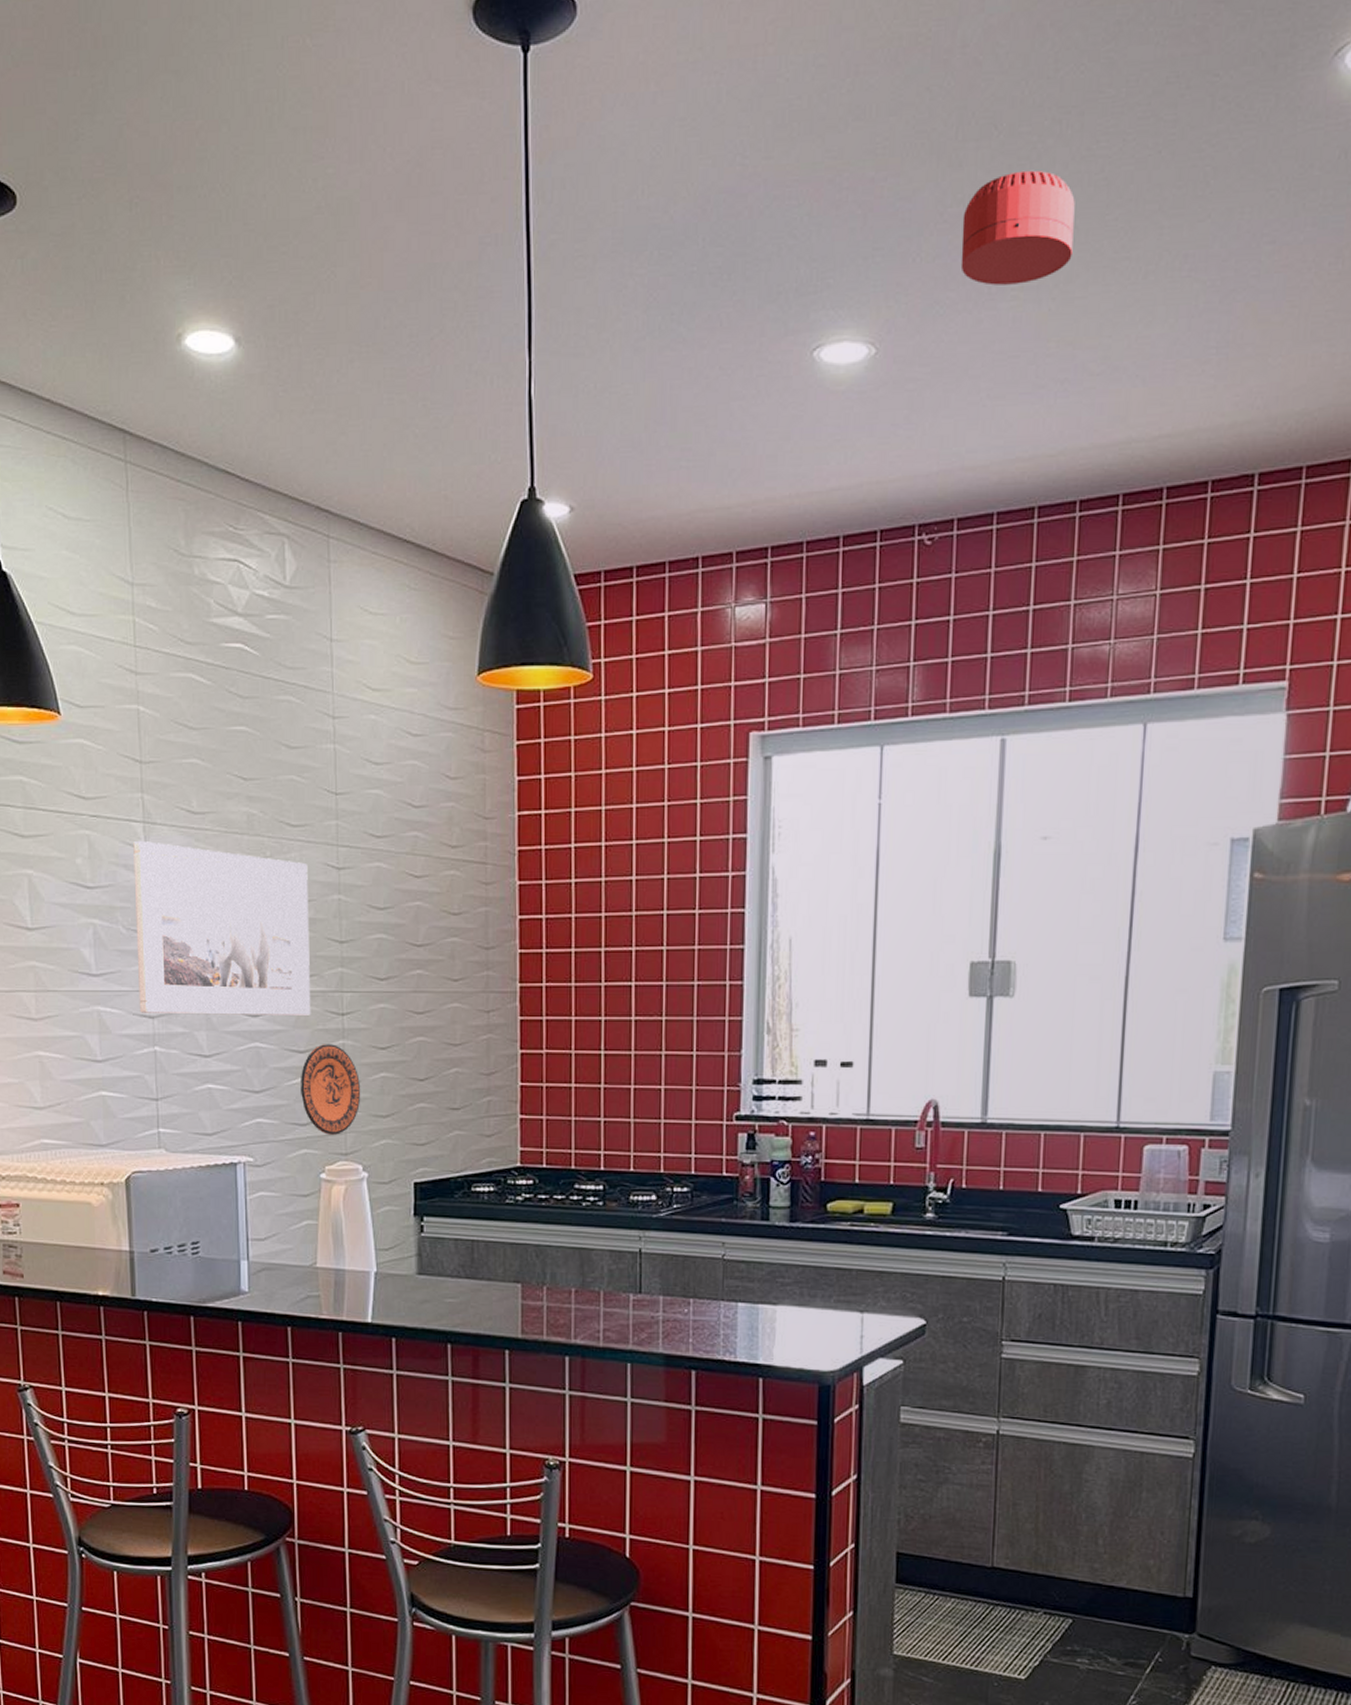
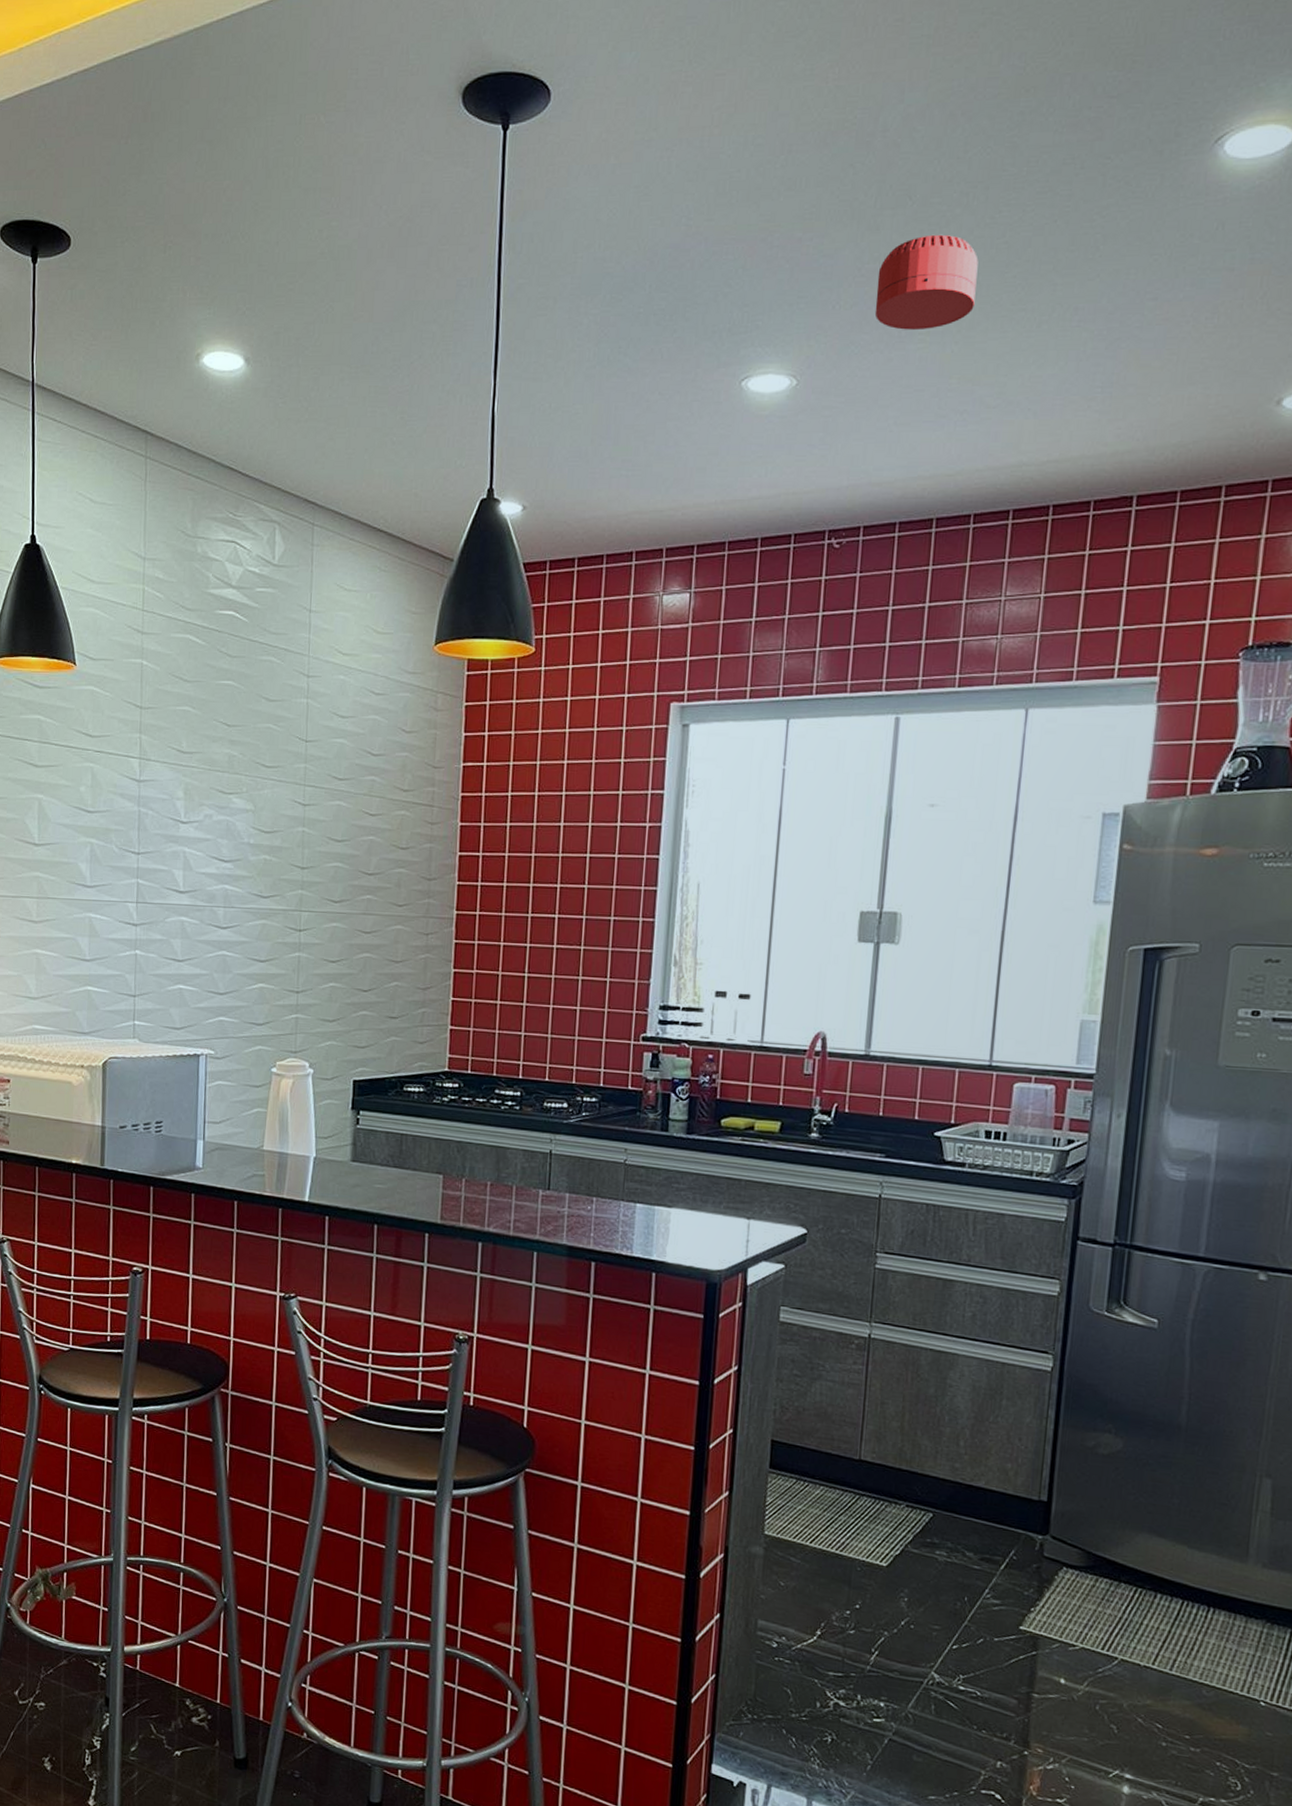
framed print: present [133,840,311,1015] -> none [125,773,278,930]
decorative plate: present [301,1044,361,1135] -> none [259,955,312,1035]

